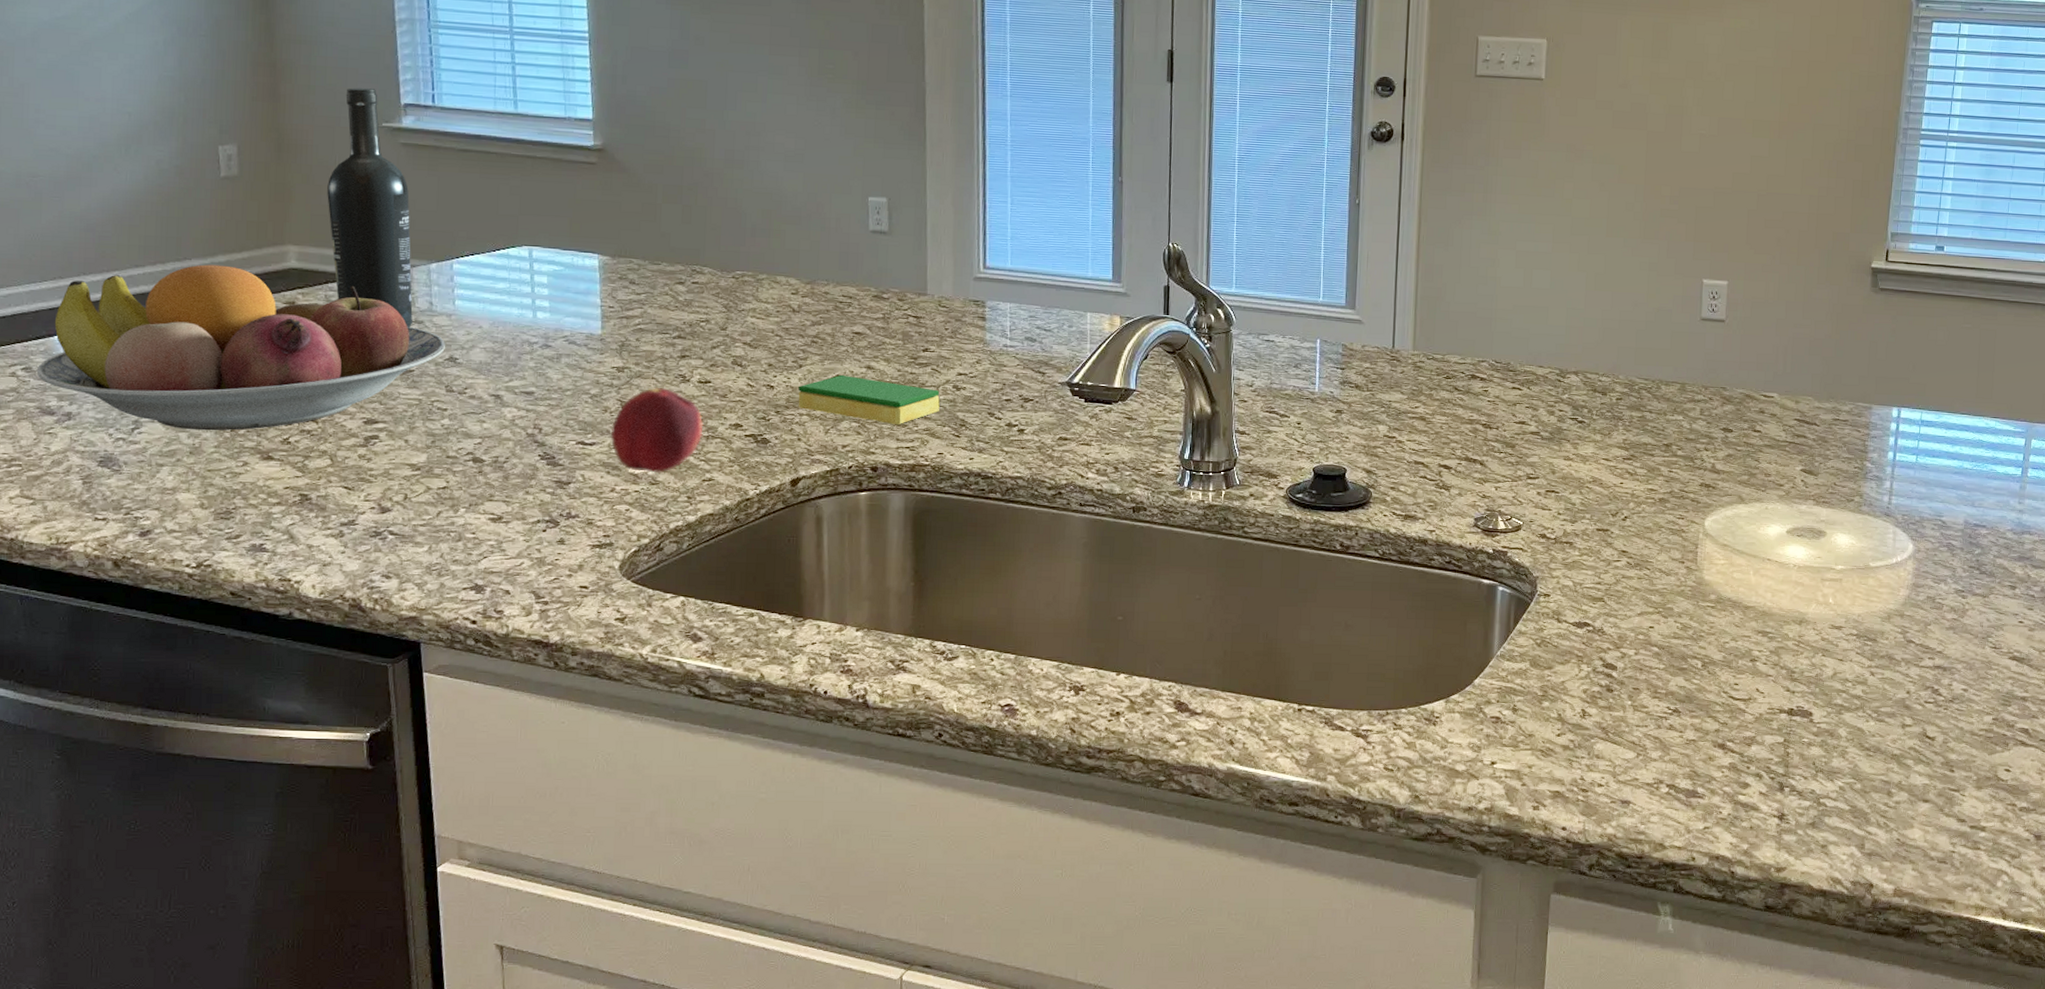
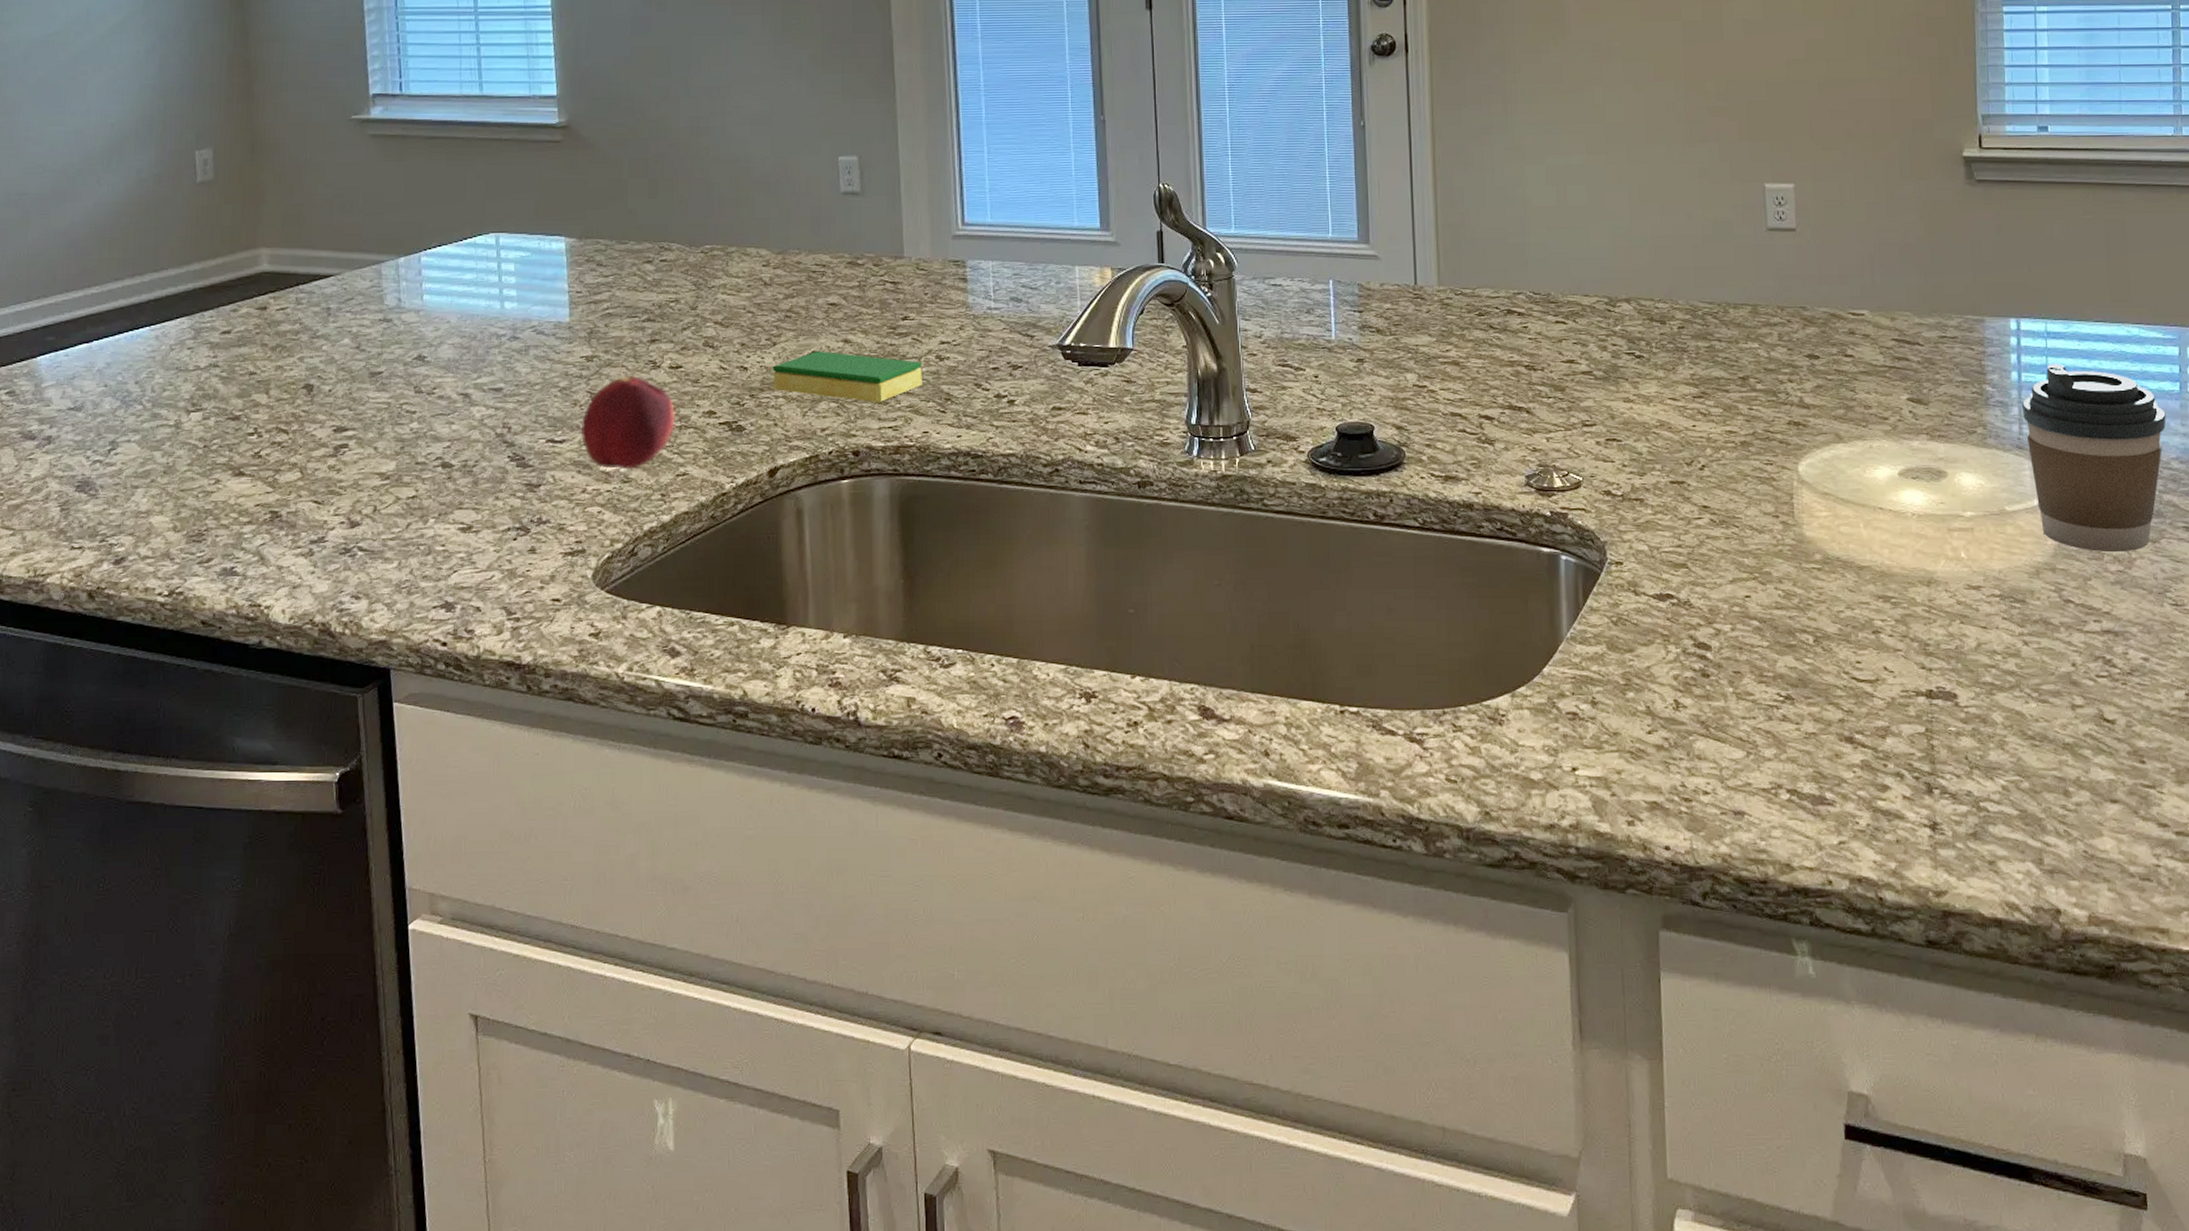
fruit bowl: present [36,264,445,431] -> none [19,273,414,448]
wine bottle: present [327,87,413,328] -> none [298,81,382,328]
coffee cup: none [1893,447,2008,604] -> present [2021,364,2166,553]

